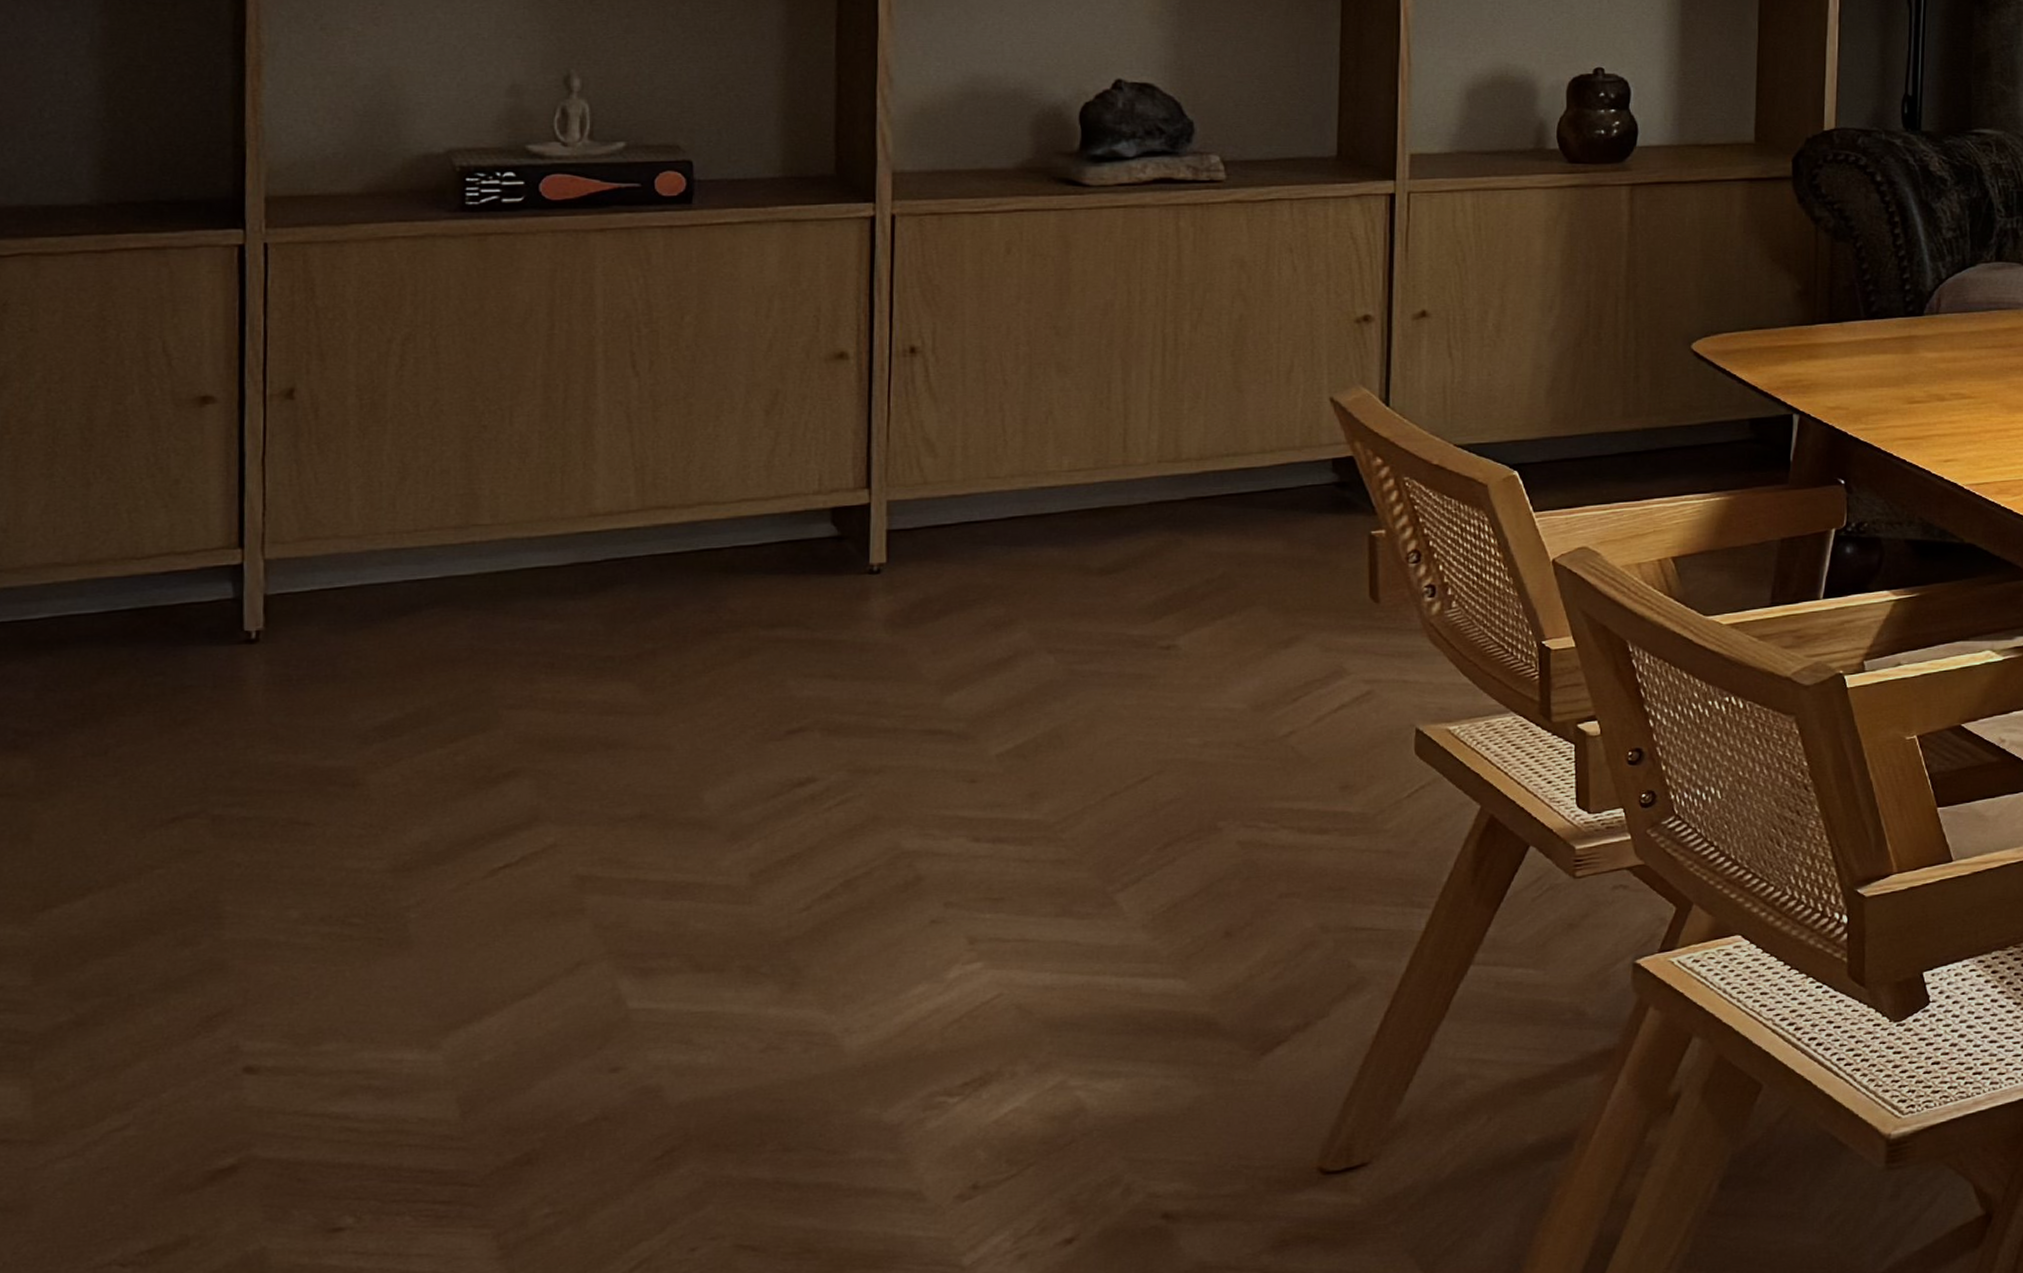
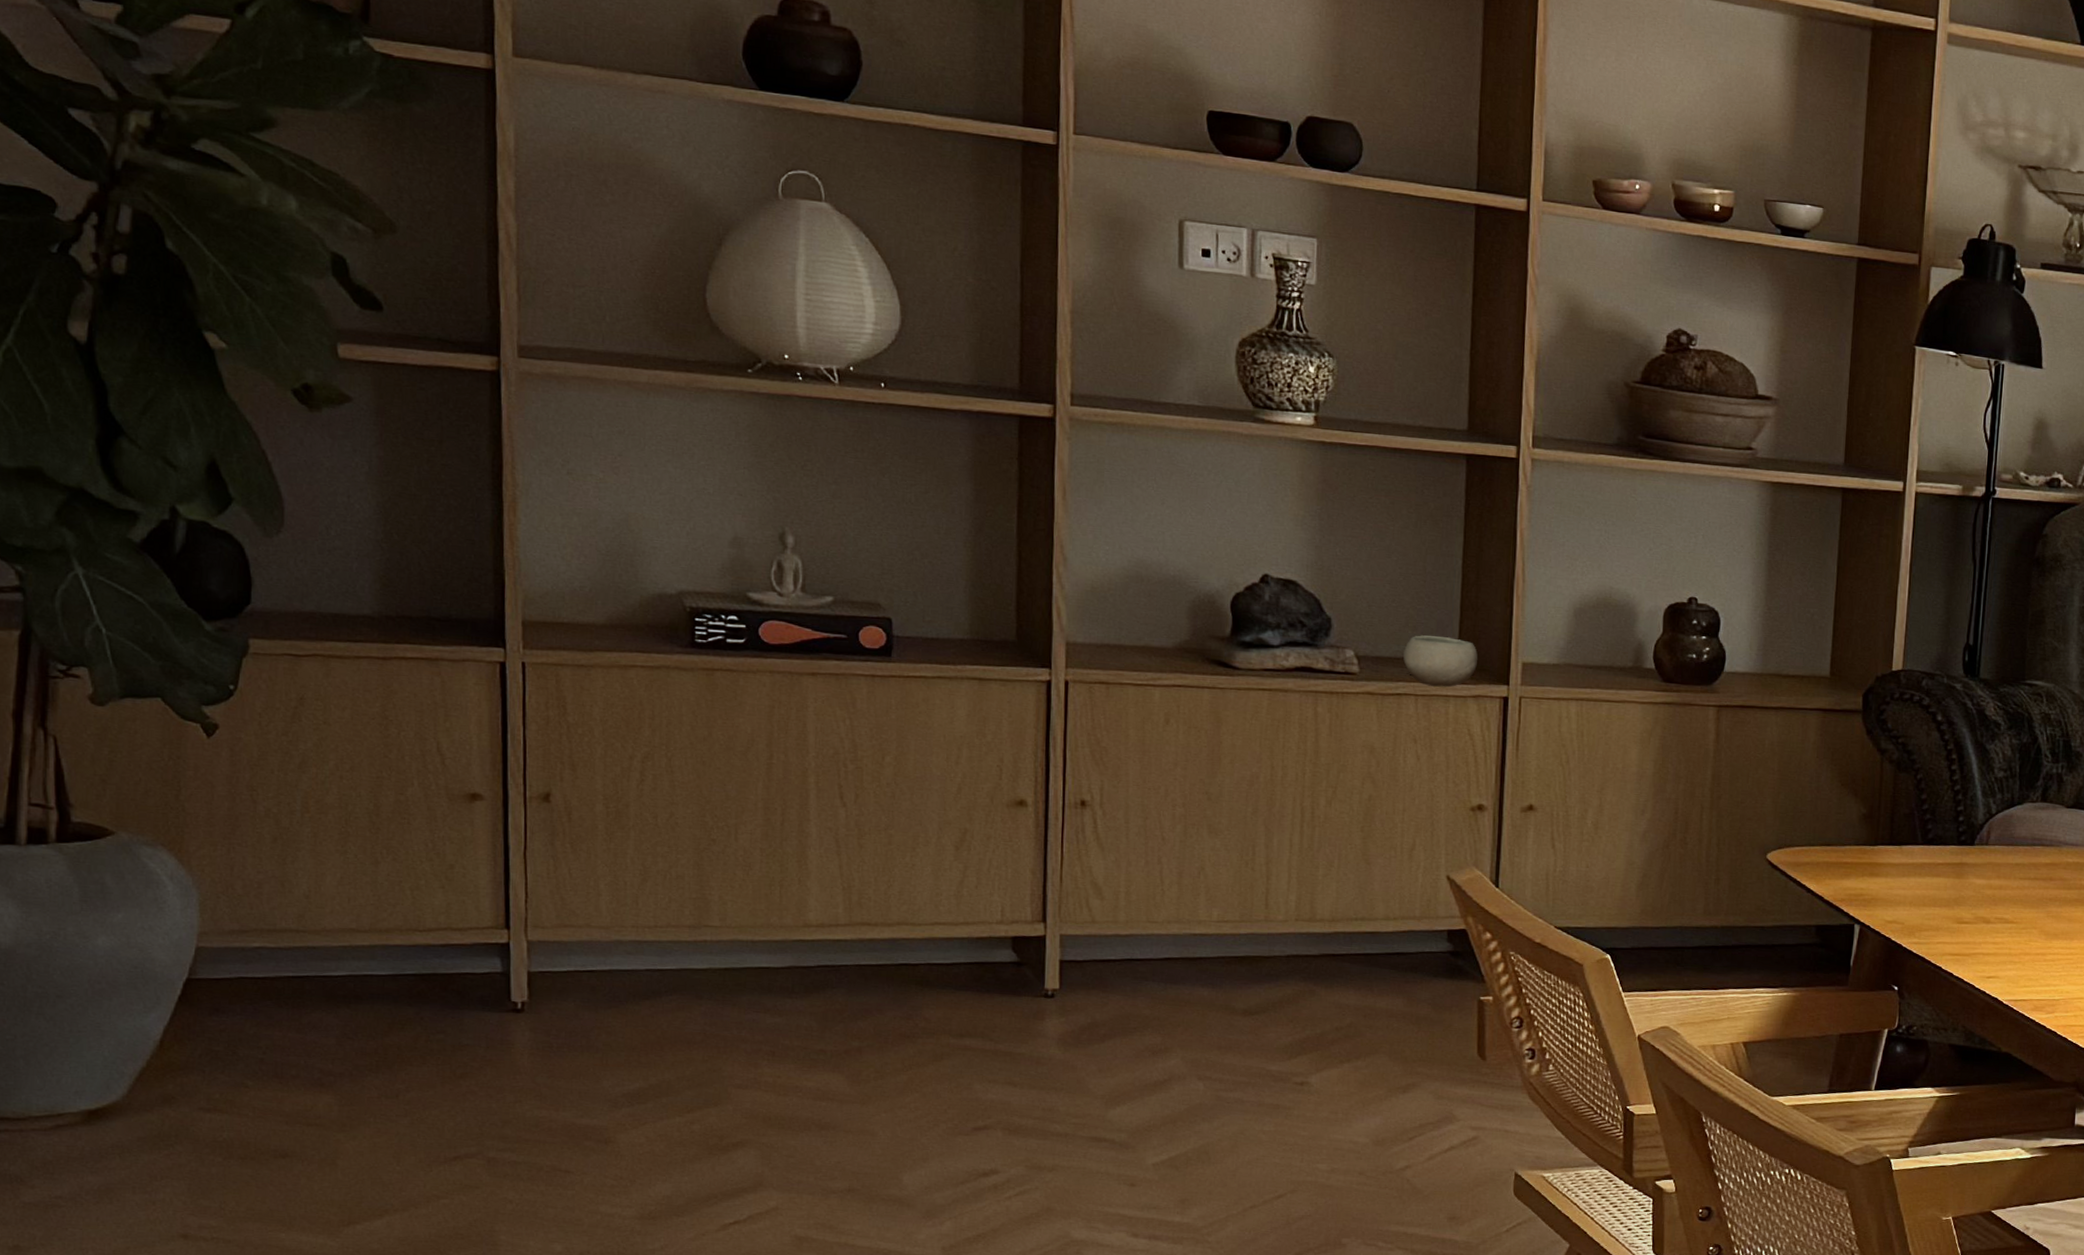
ceramic bowl: none [1276,132,1361,188] -> present [1403,635,1479,688]

